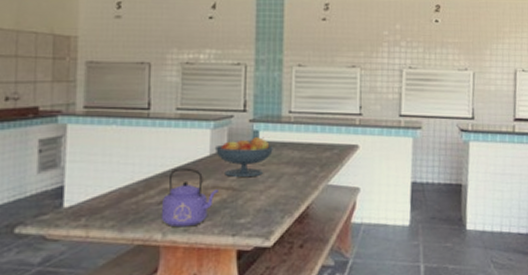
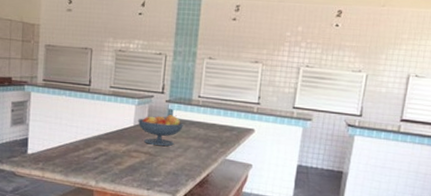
kettle: present [161,168,218,228] -> none [95,133,139,179]

